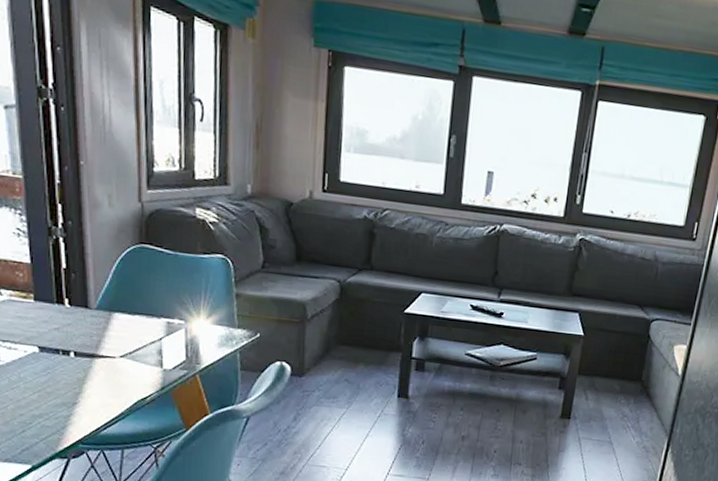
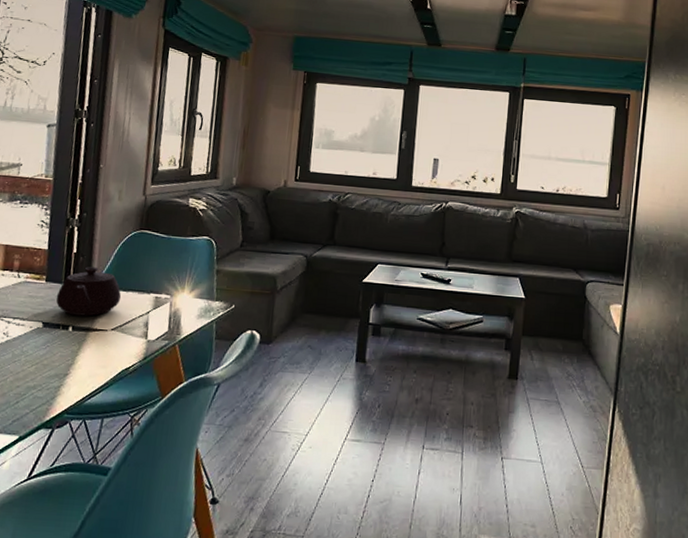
teapot: none [49,285,127,342] -> present [56,267,122,317]

